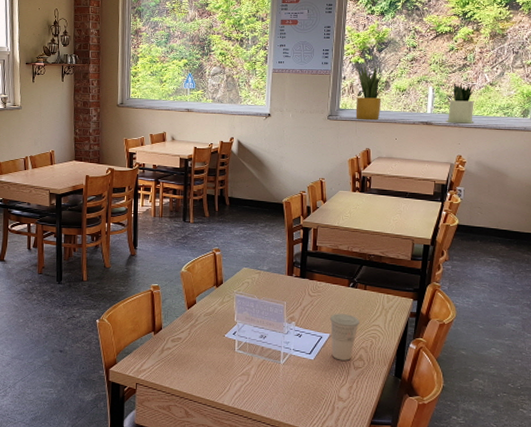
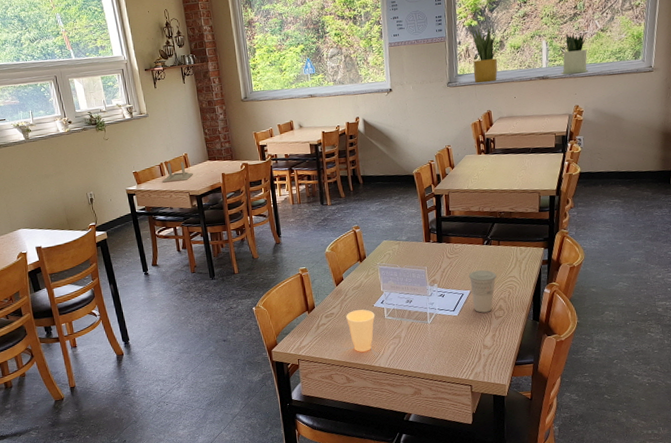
napkin holder: none [25,157,57,177] -> present [163,161,193,183]
cup: none [194,338,225,385] -> present [346,309,375,352]

